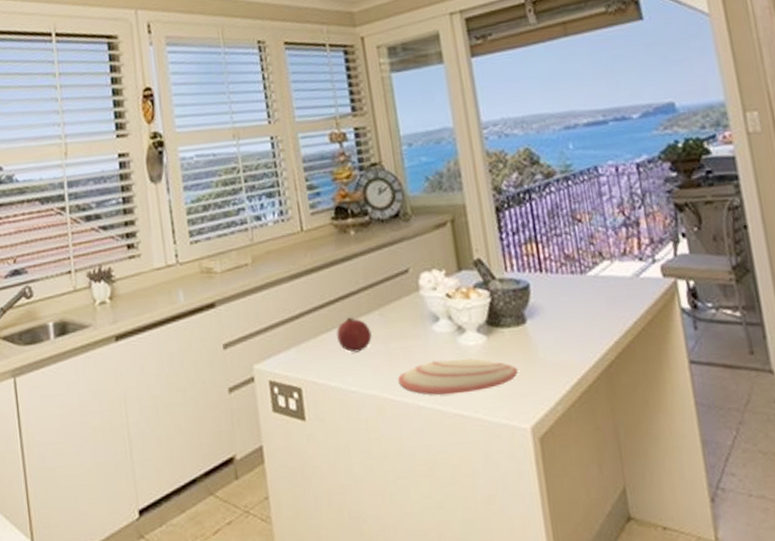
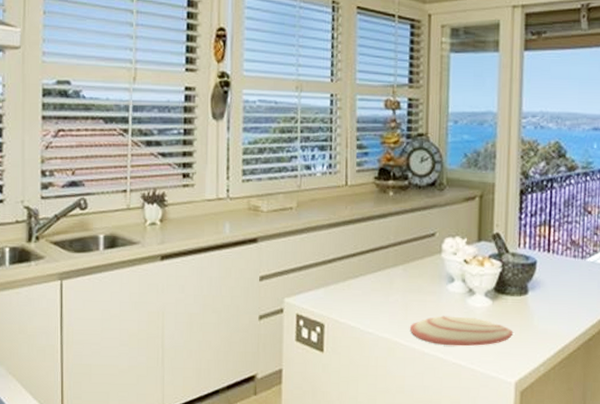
fruit: present [336,317,372,353] -> none [362,268,393,300]

